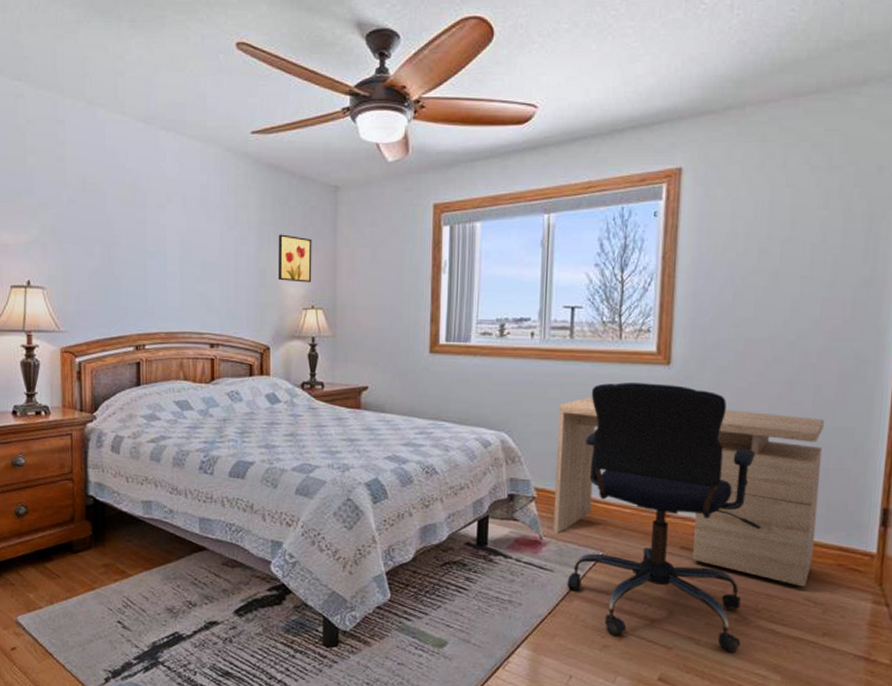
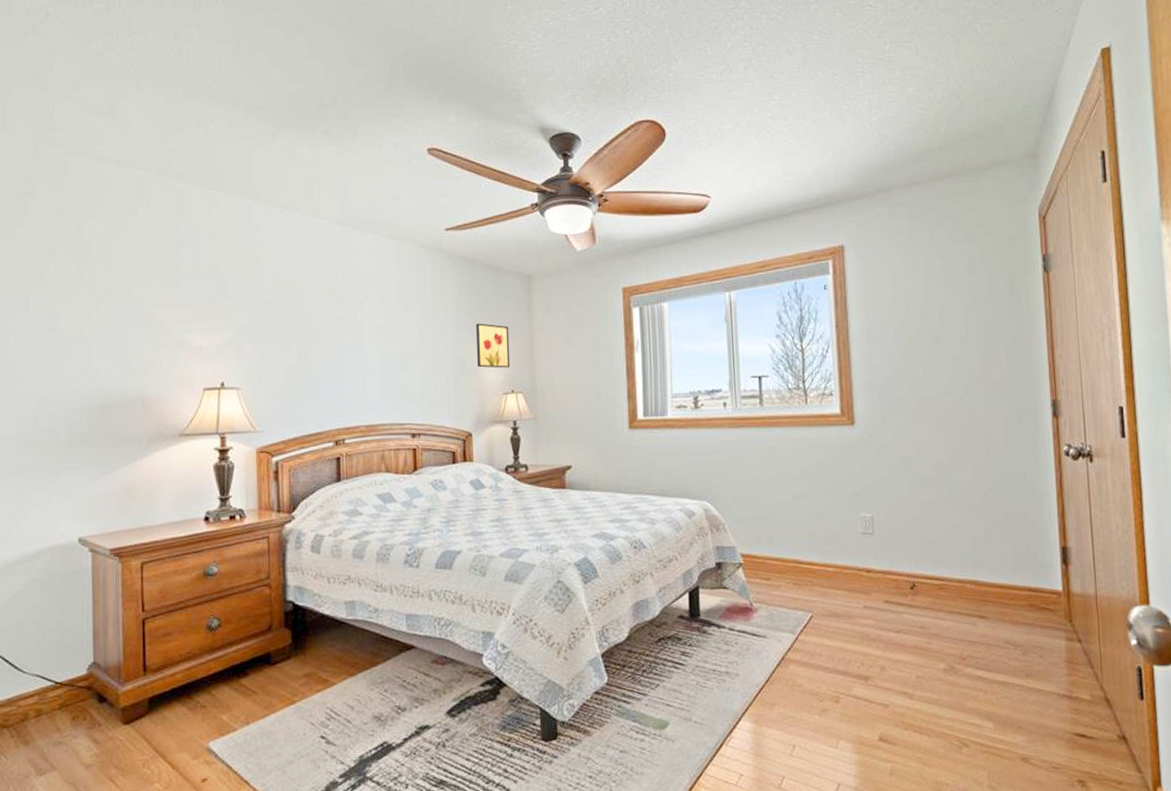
desk: present [553,396,825,587] -> none [756,460,1007,631]
office chair: present [567,382,761,653] -> none [781,443,955,704]

